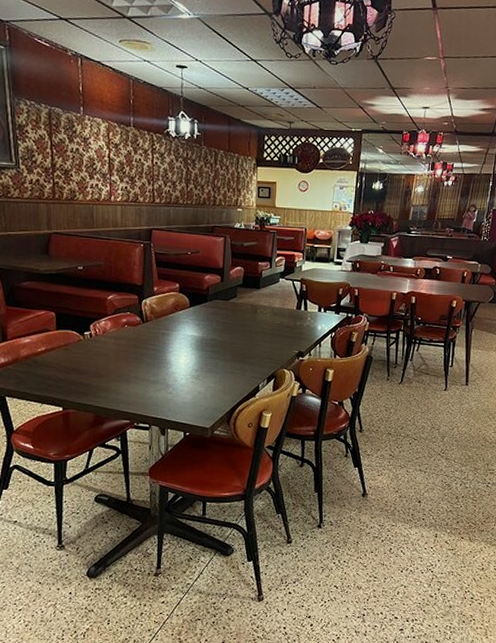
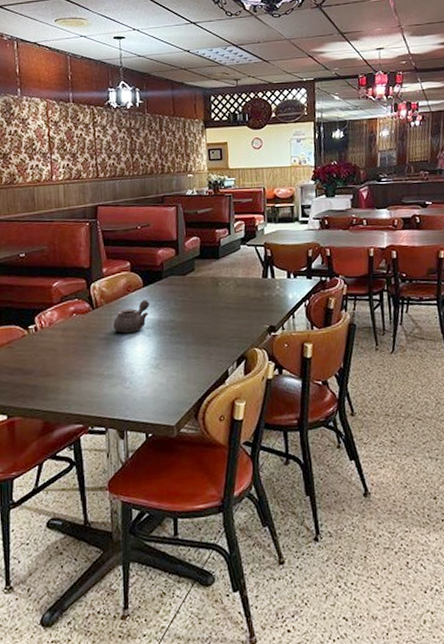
teapot: none [161,319,194,346] -> present [113,300,149,333]

